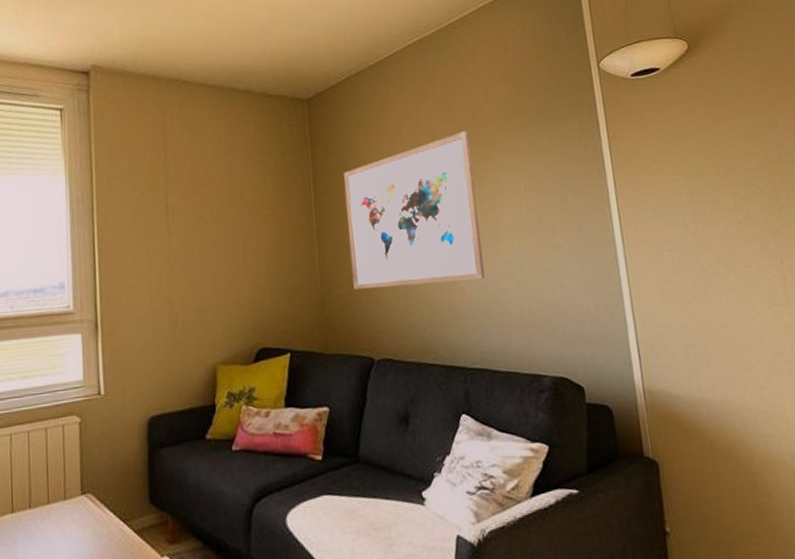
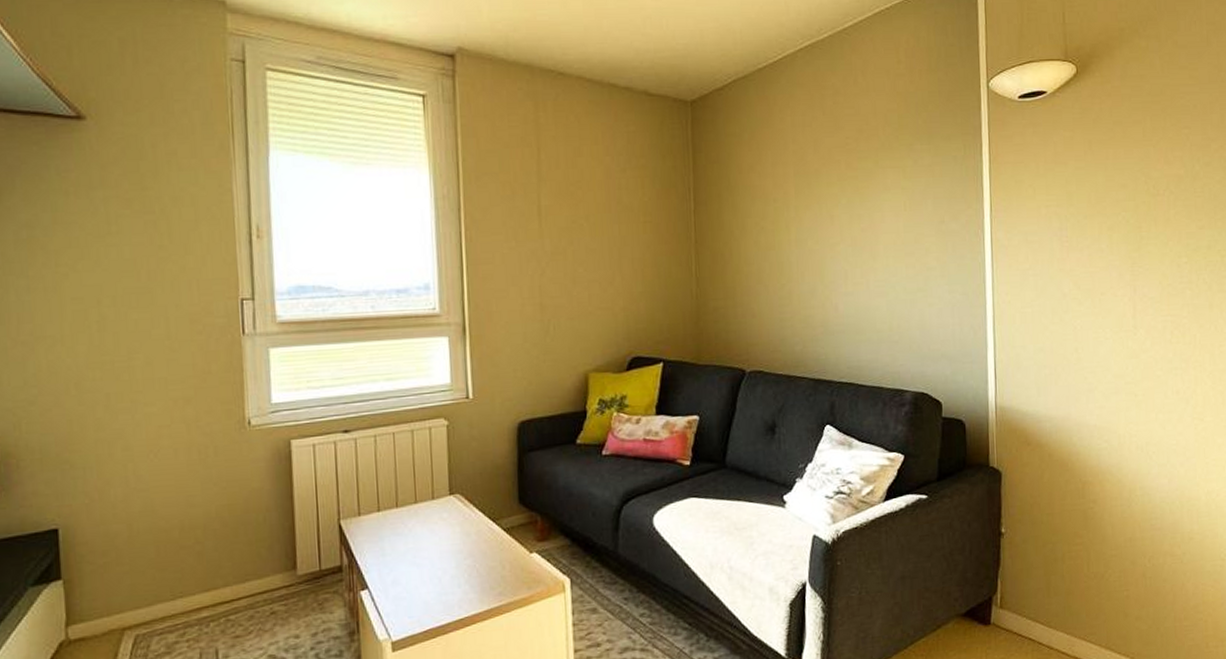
wall art: present [343,131,486,290] -> none [724,145,859,303]

